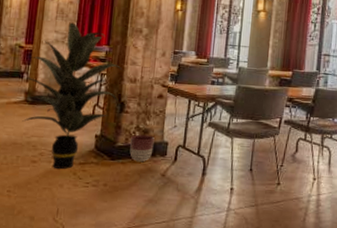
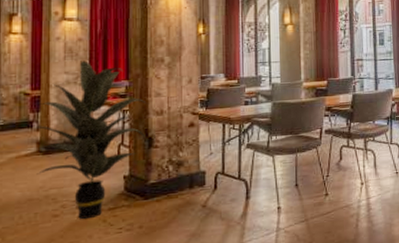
planter: present [130,134,155,162] -> none [164,166,190,197]

